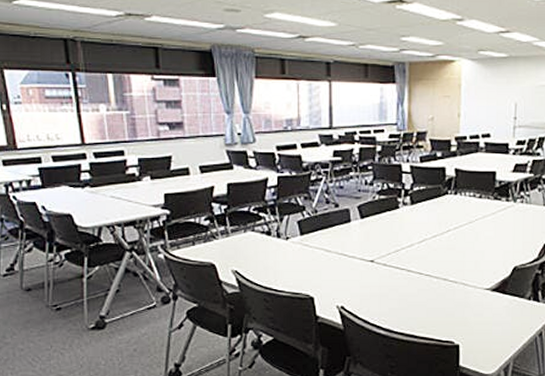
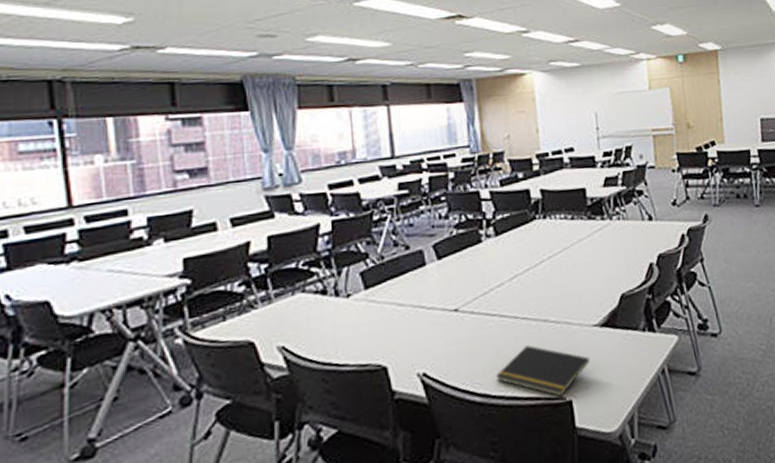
notepad: none [399,297,478,340] -> present [496,345,590,397]

